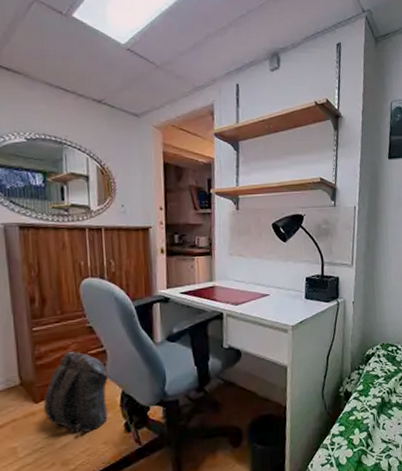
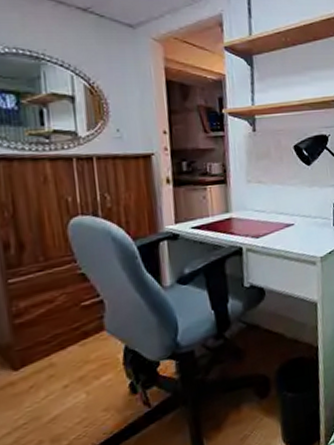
backpack: present [43,351,111,434] -> none [25,304,110,404]

